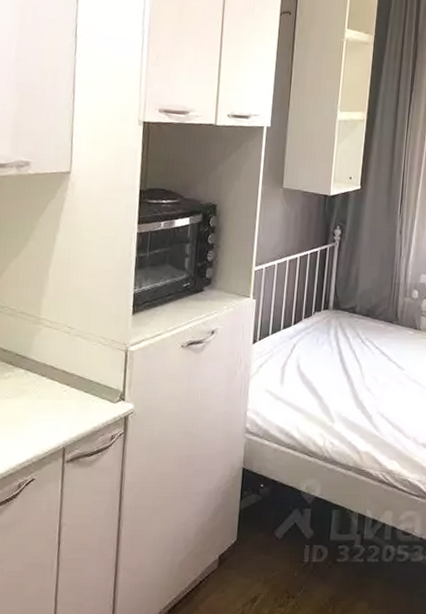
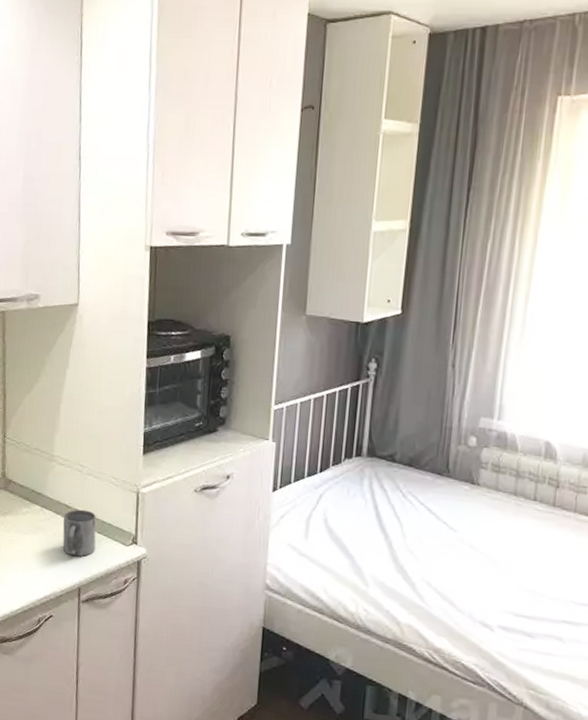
mug: none [47,370,84,417] -> present [62,509,97,557]

